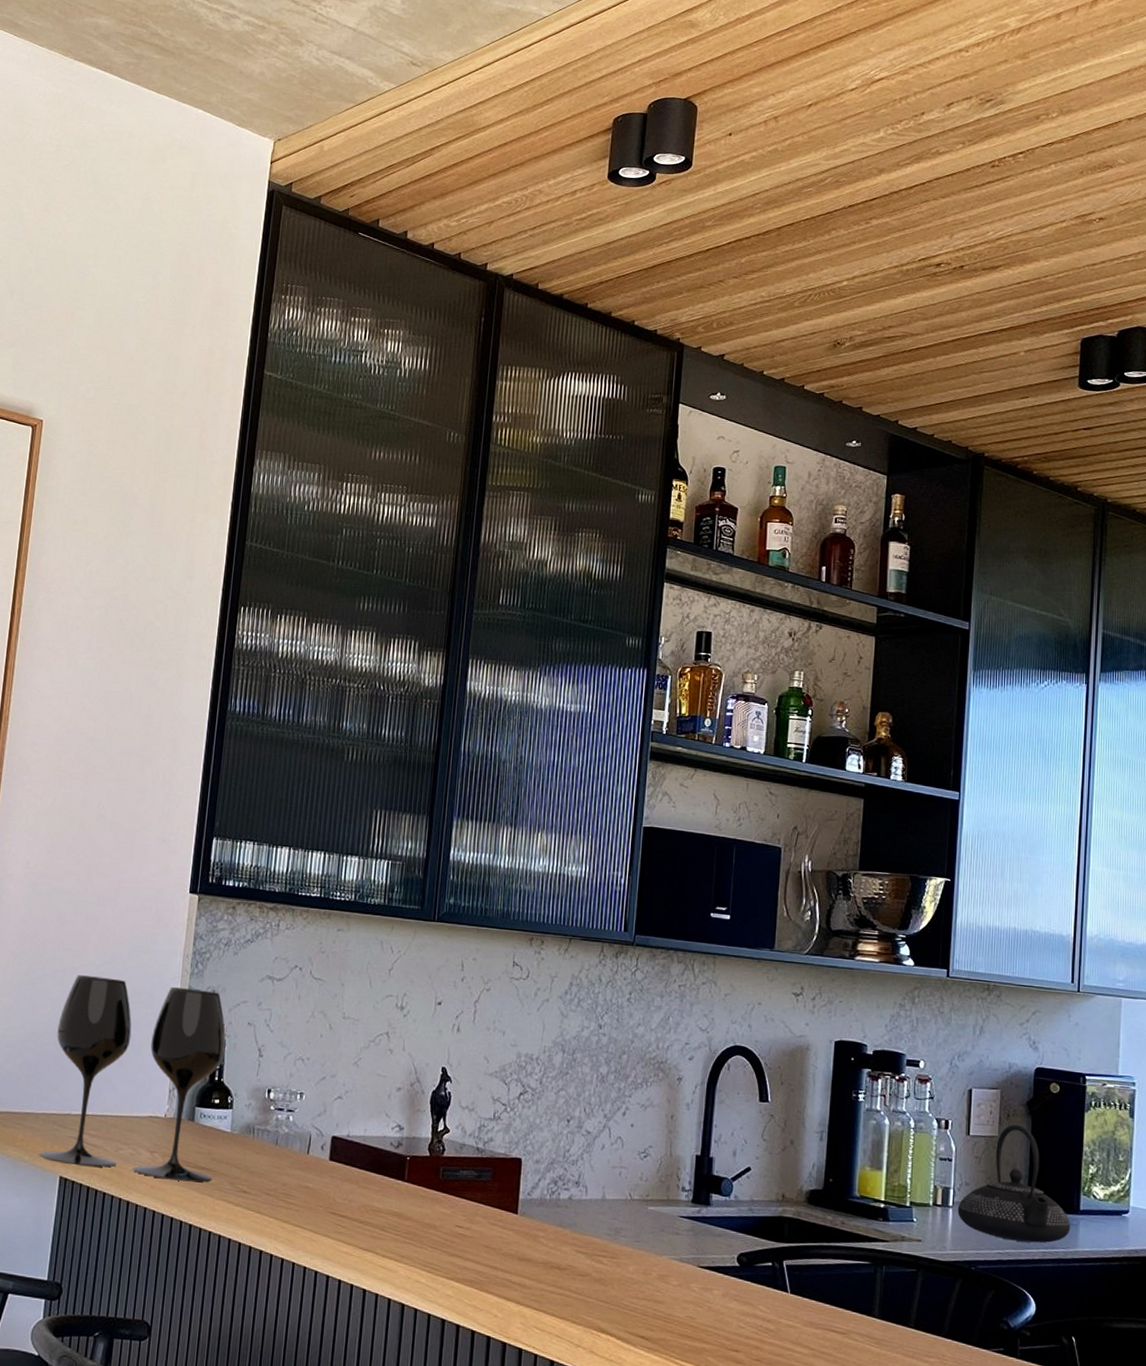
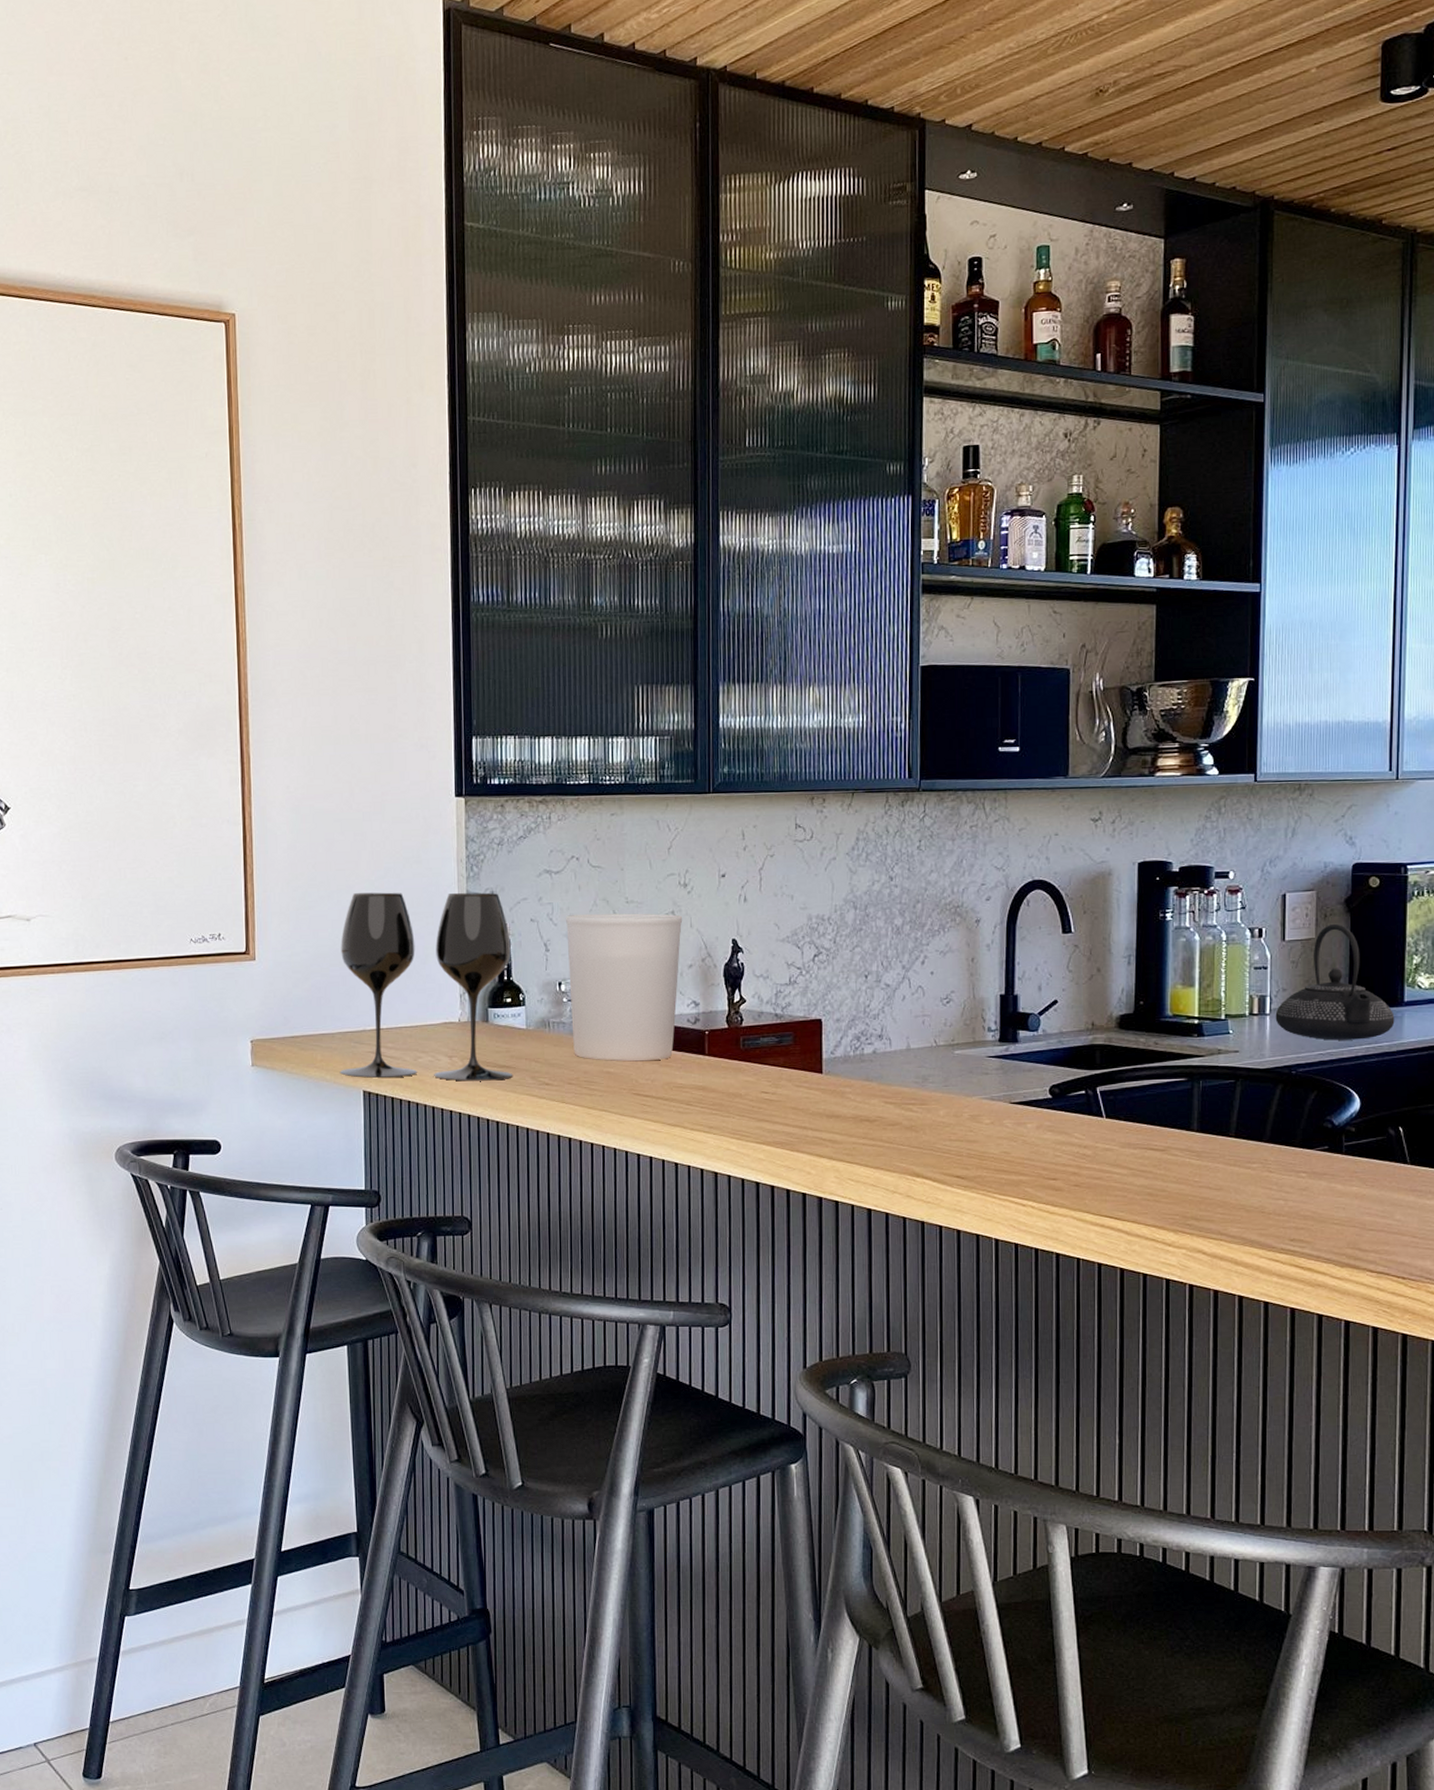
candle holder: none [275,1023,396,1181] -> present [566,913,683,1062]

